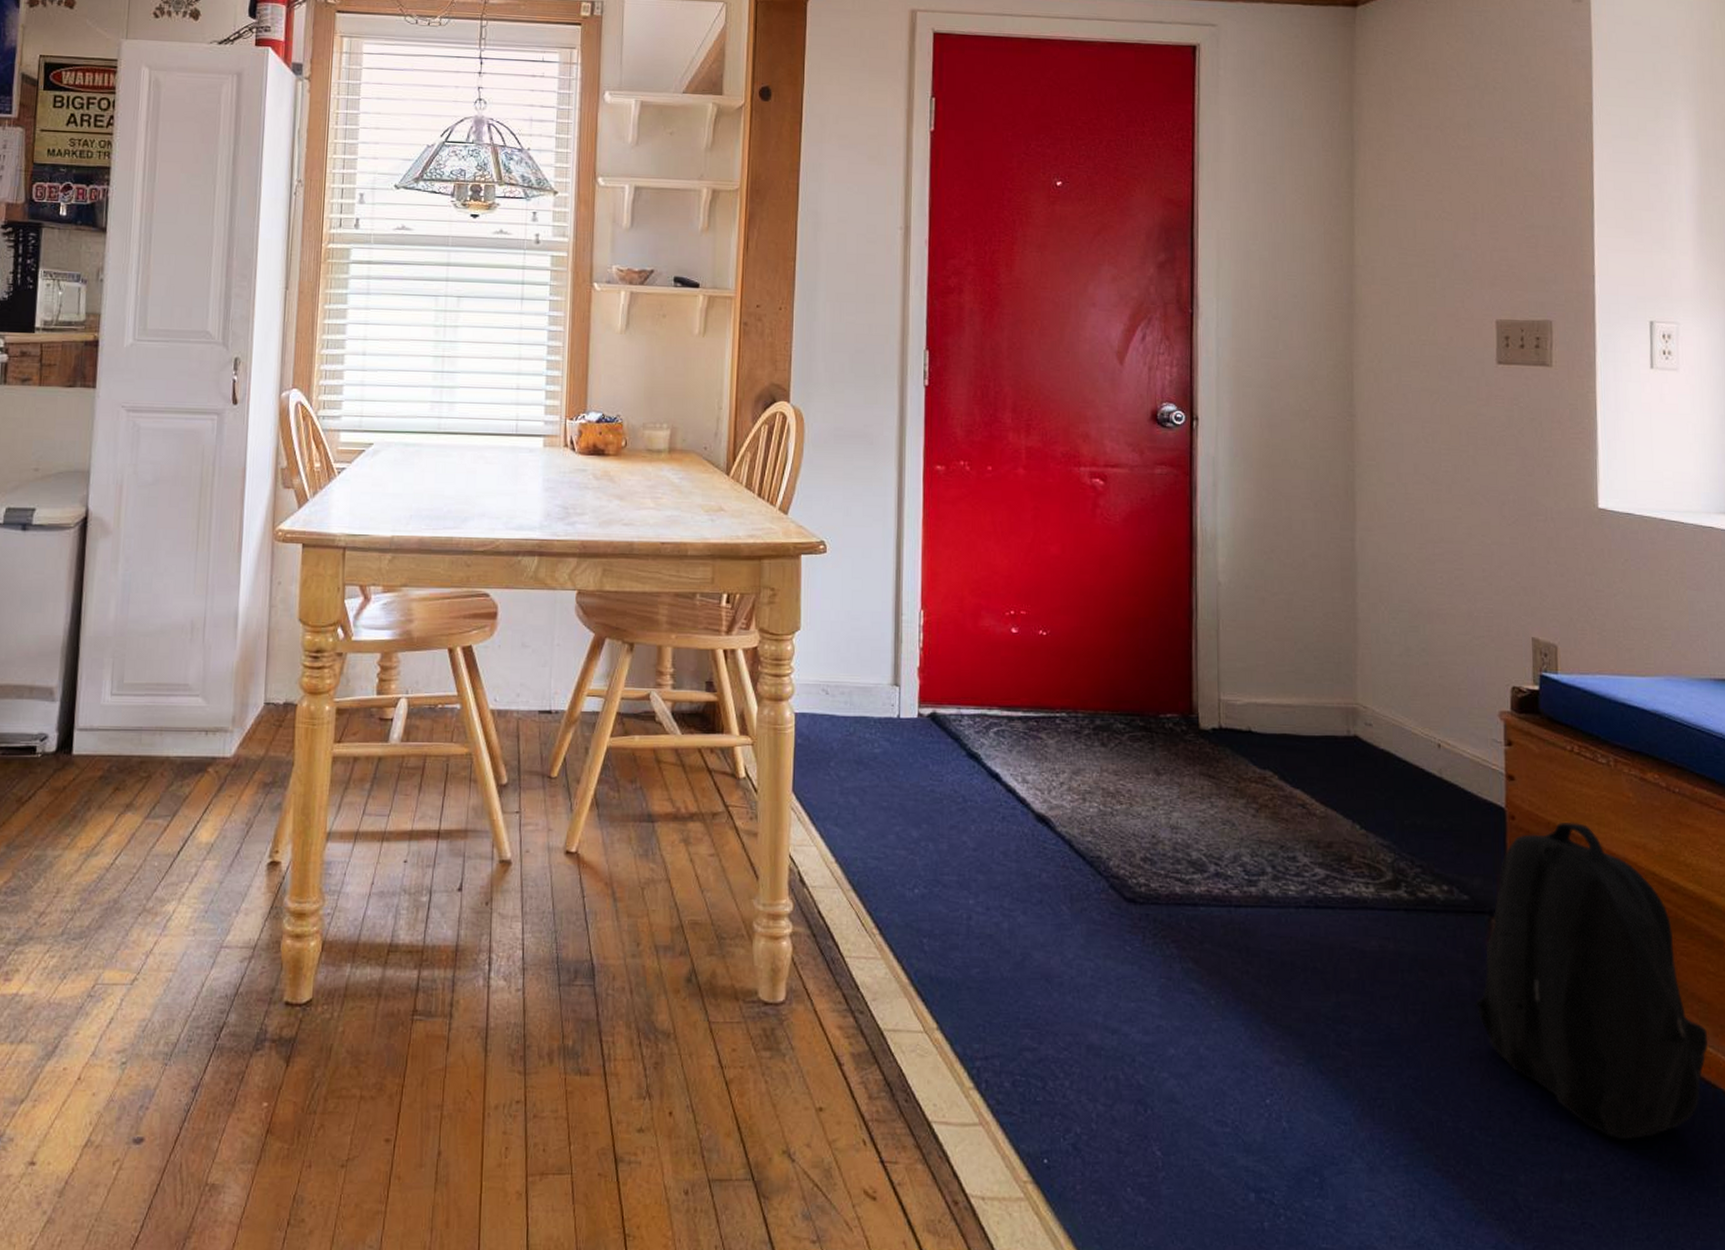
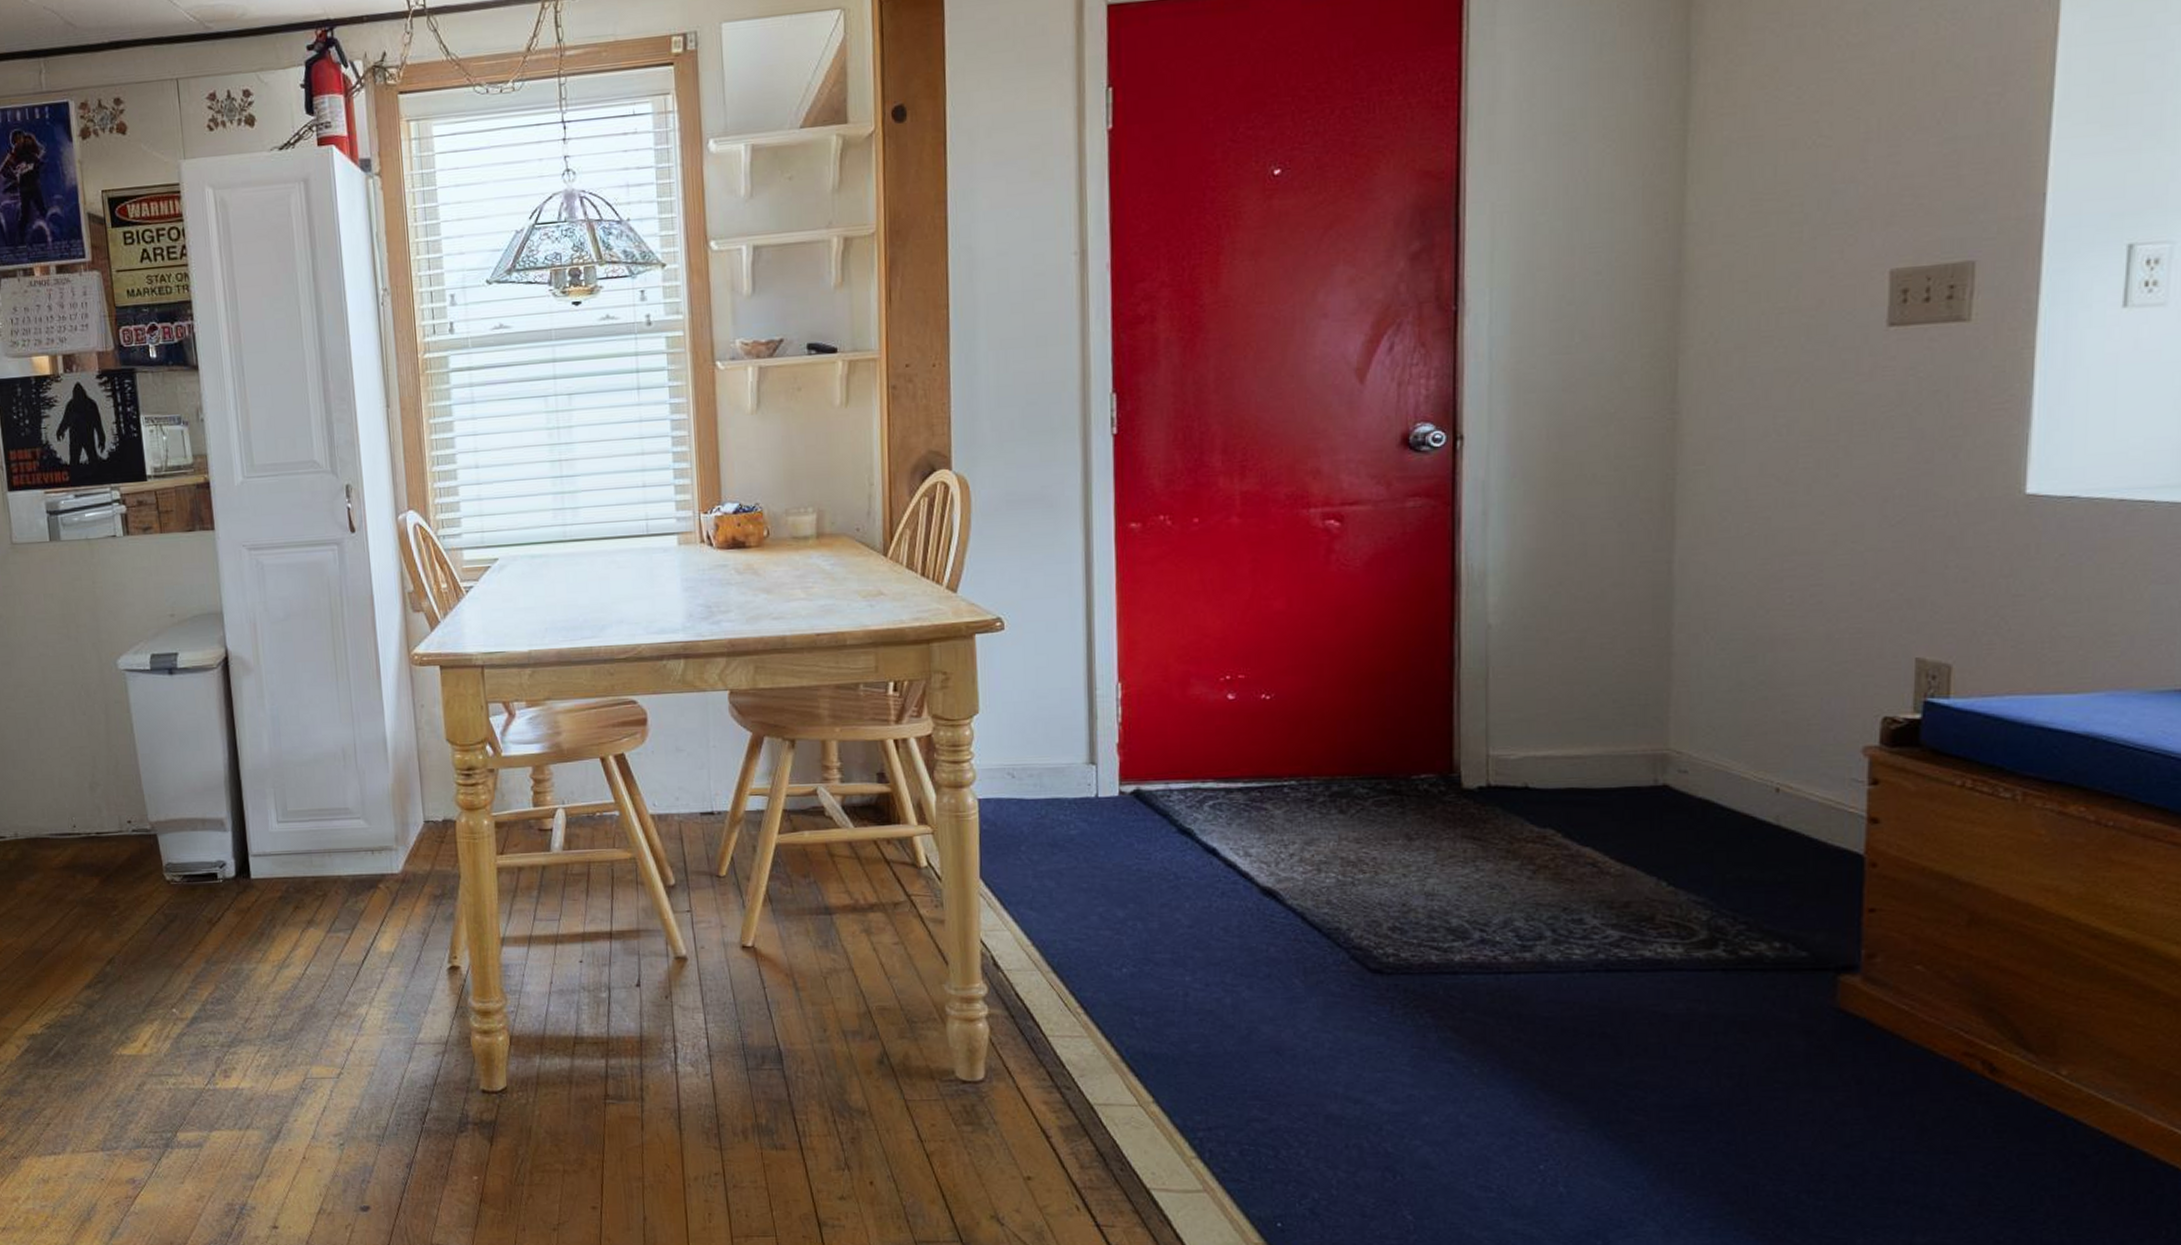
backpack: present [1474,822,1708,1140] -> none [1808,866,2125,1203]

